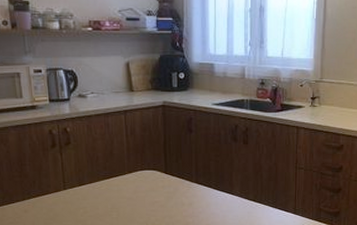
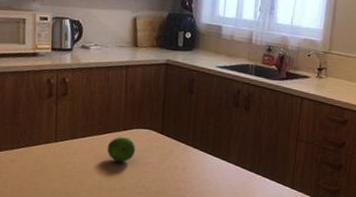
fruit: none [114,180,143,204] -> present [107,137,136,162]

